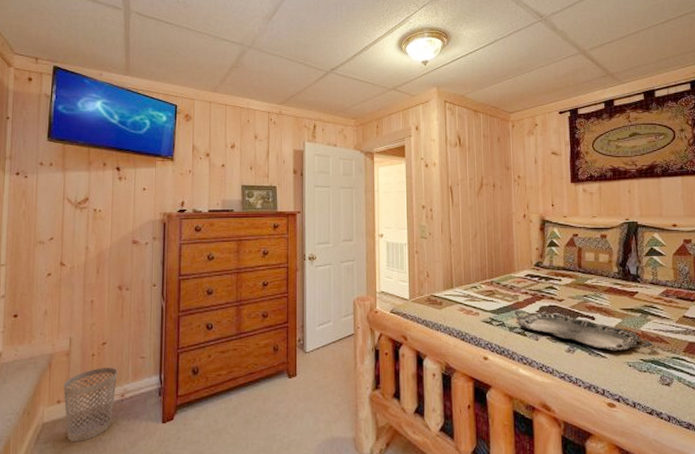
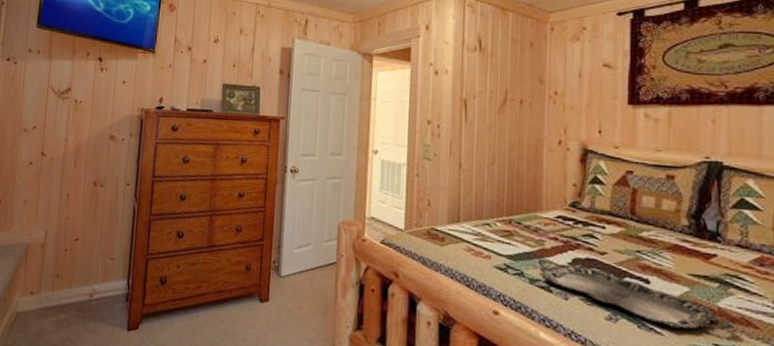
wastebasket: present [63,368,118,441] -> none [37,264,88,337]

